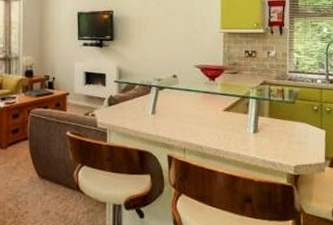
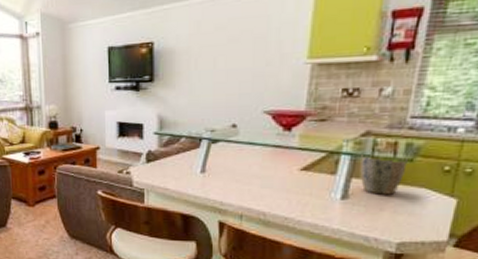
plant pot: none [262,99,292,129] -> present [360,155,408,195]

